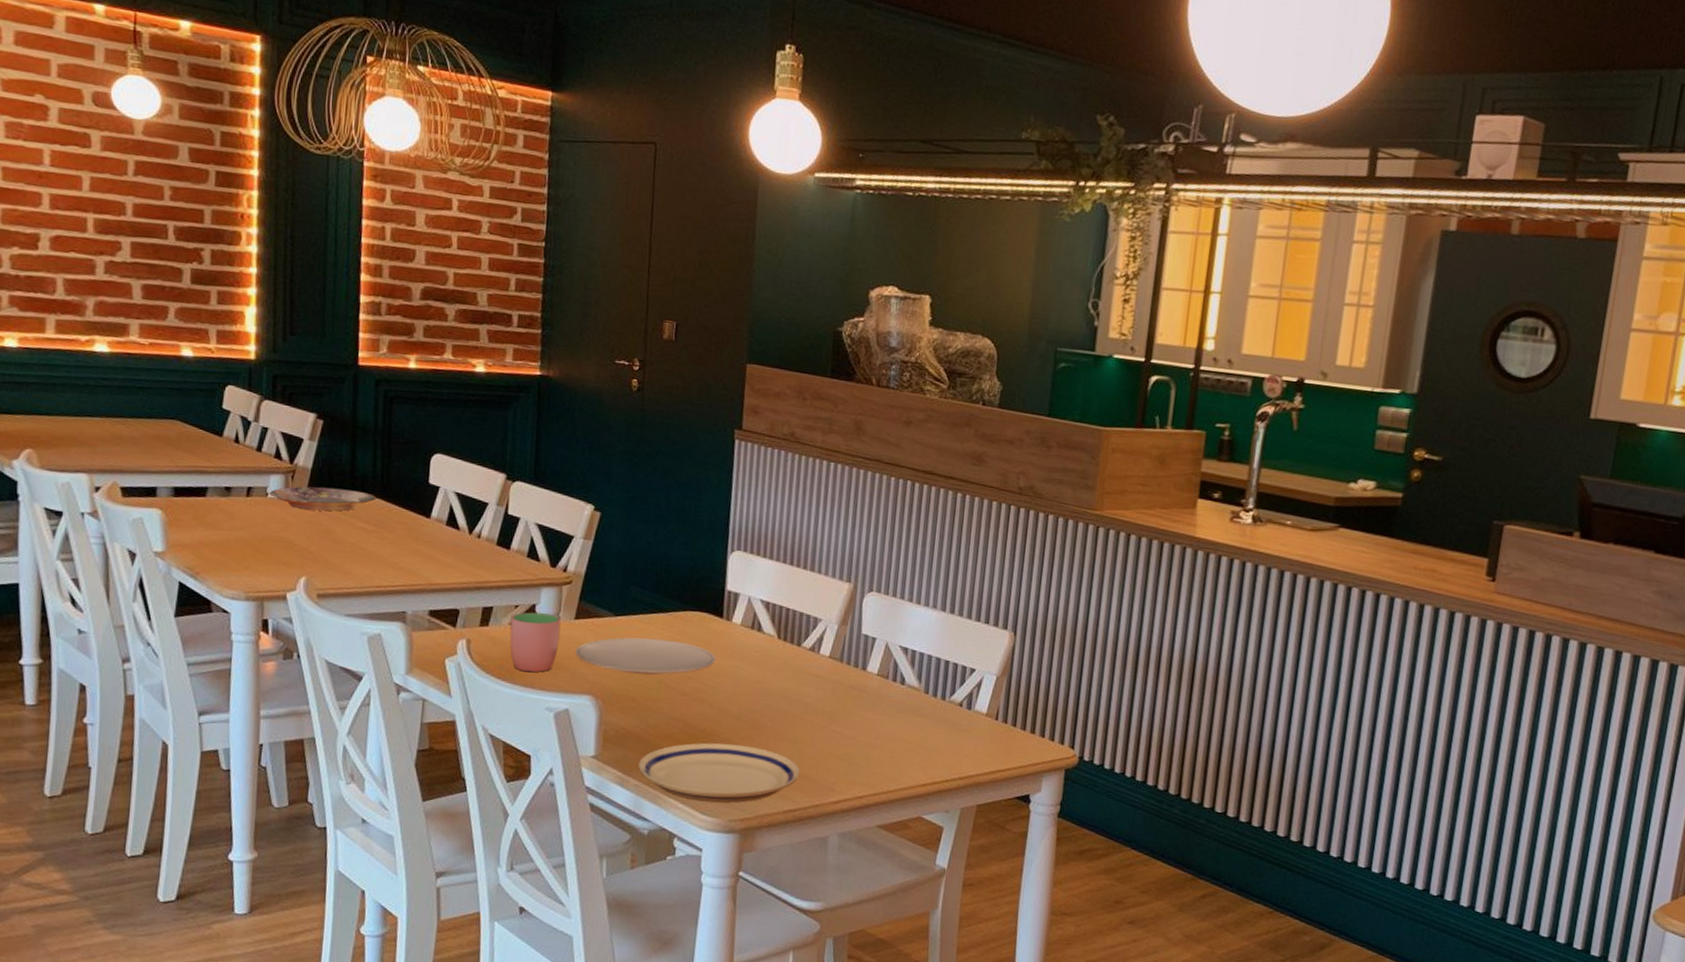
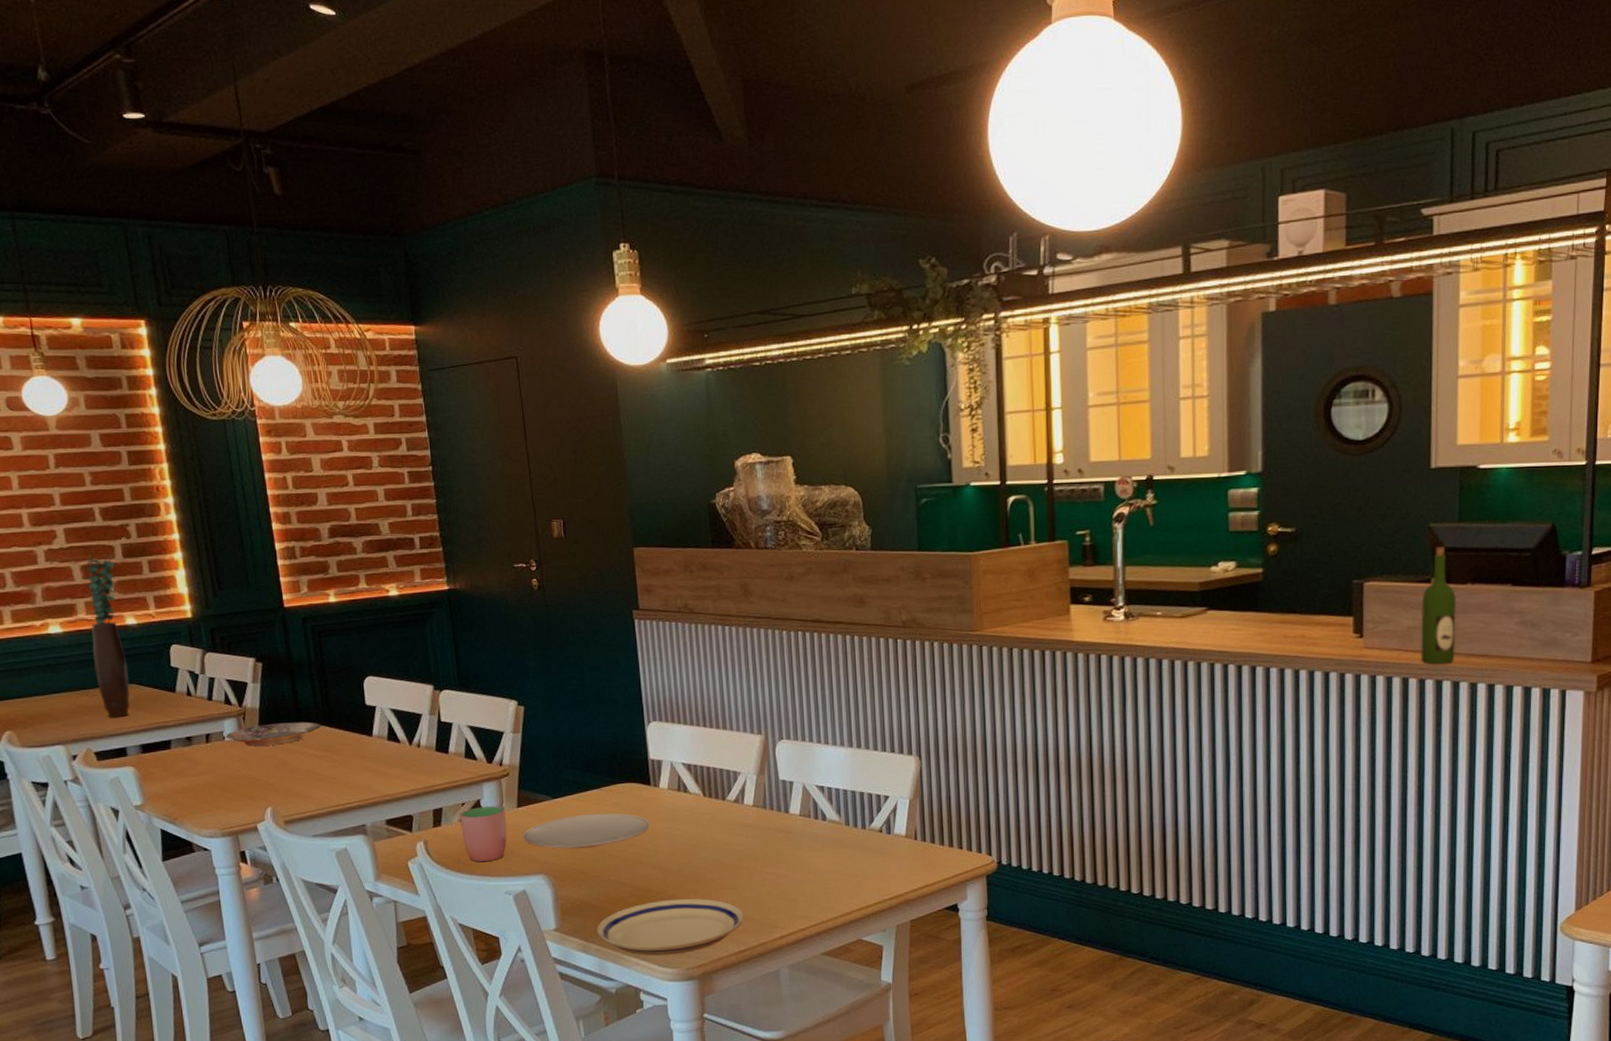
vase: none [137,271,181,455] -> present [84,552,131,718]
wine bottle: none [1550,500,1596,624] -> present [1420,546,1457,666]

